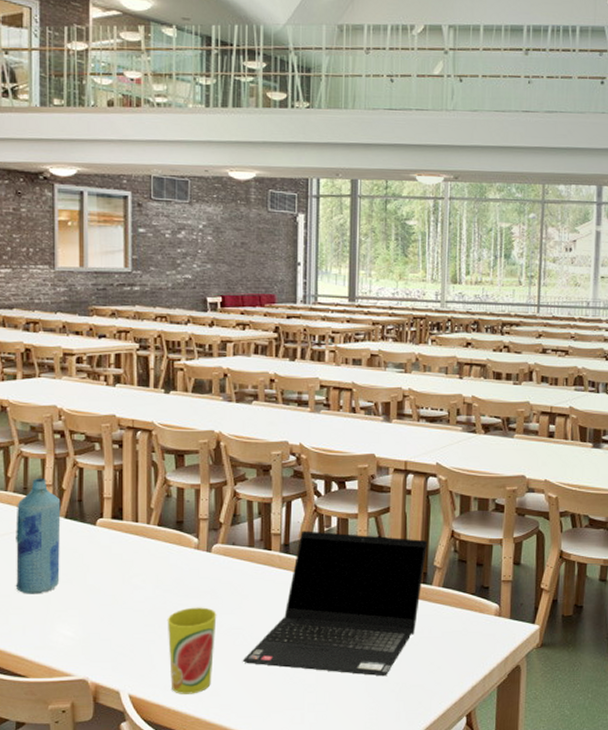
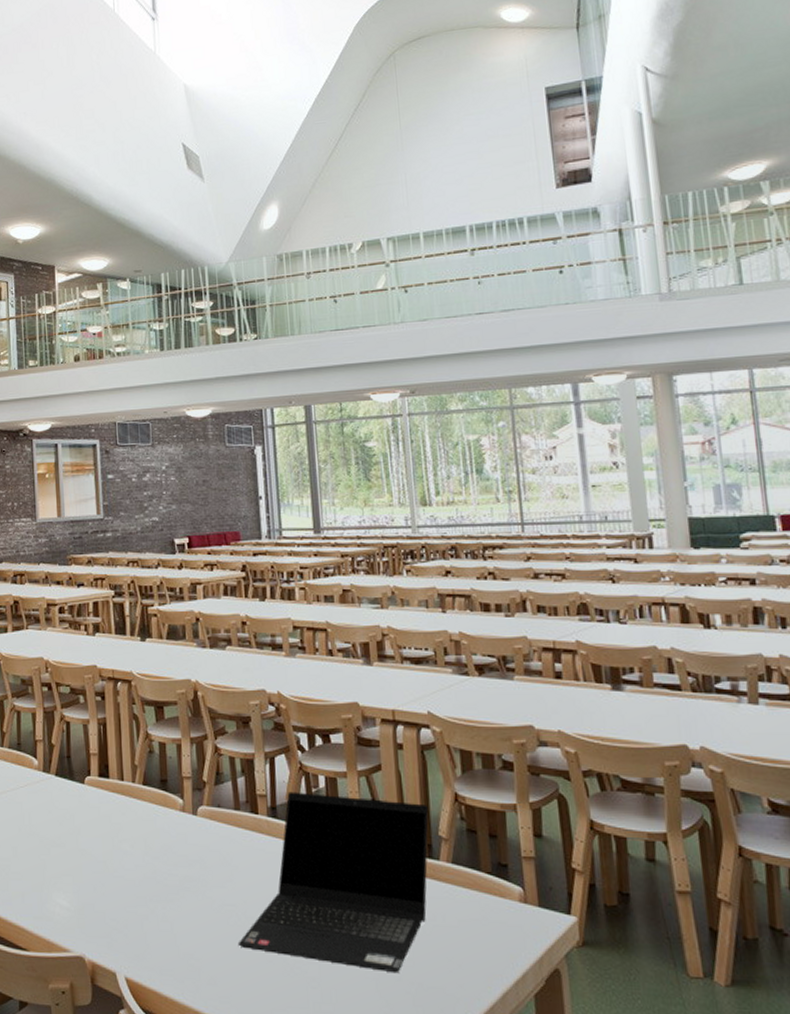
bottle: present [15,477,61,594] -> none [12,732,54,858]
cup: present [167,607,217,694] -> none [158,878,208,982]

